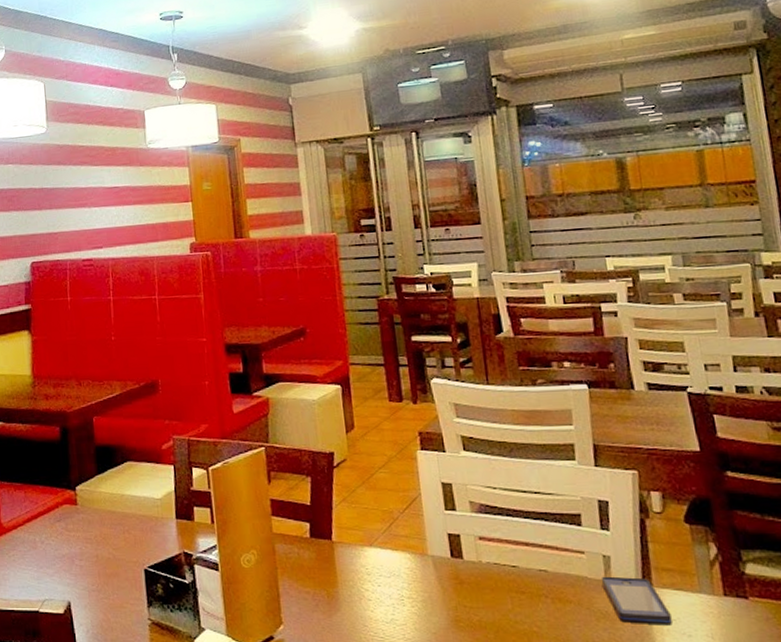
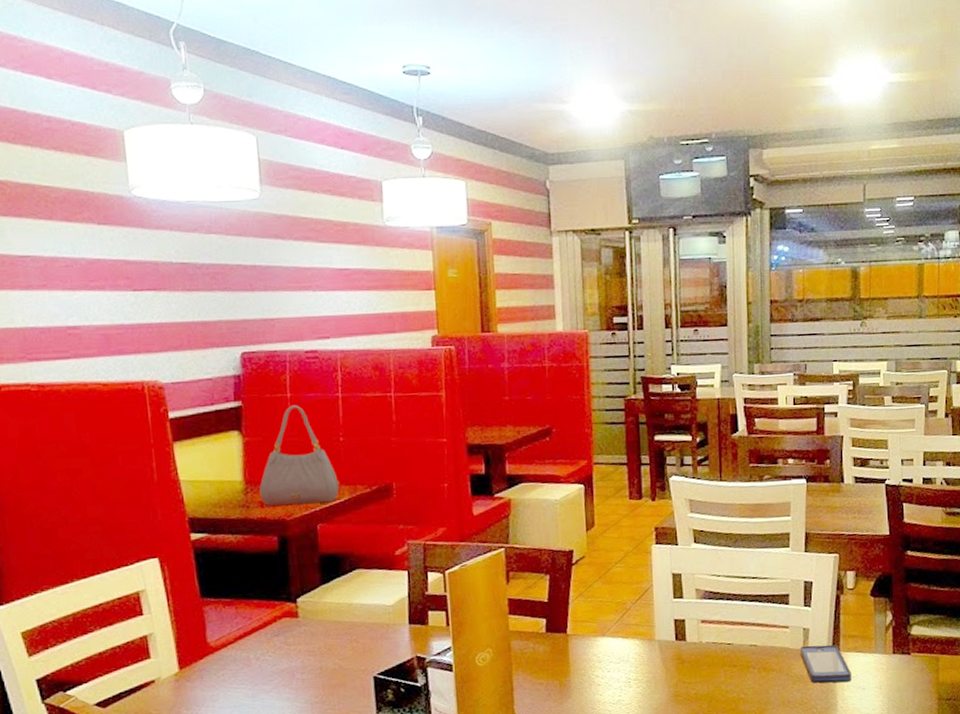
handbag: none [44,307,112,399] -> present [259,405,340,506]

